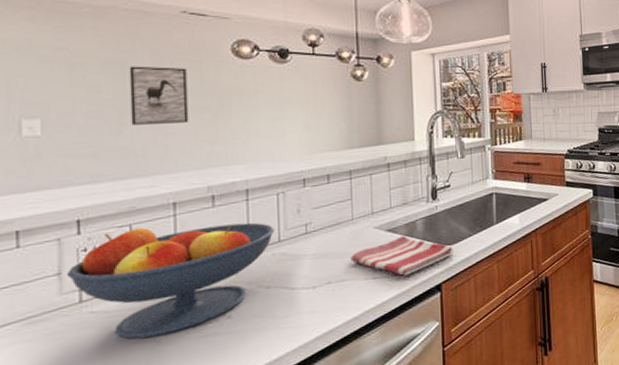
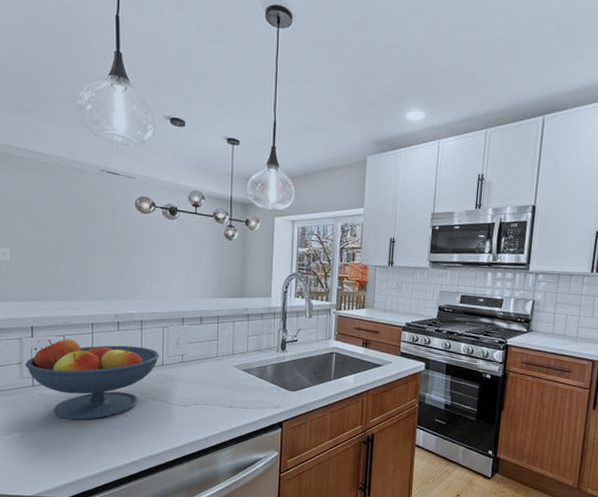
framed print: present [129,66,189,125] -> none [65,212,104,262]
dish towel: present [350,236,453,276] -> none [214,377,295,409]

